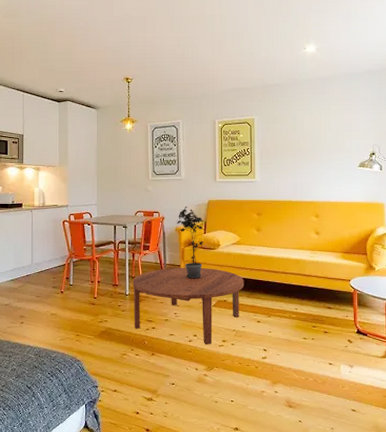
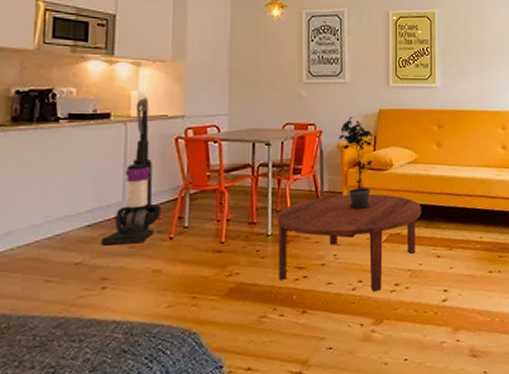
vacuum cleaner: none [19,193,55,294] -> present [101,99,161,246]

